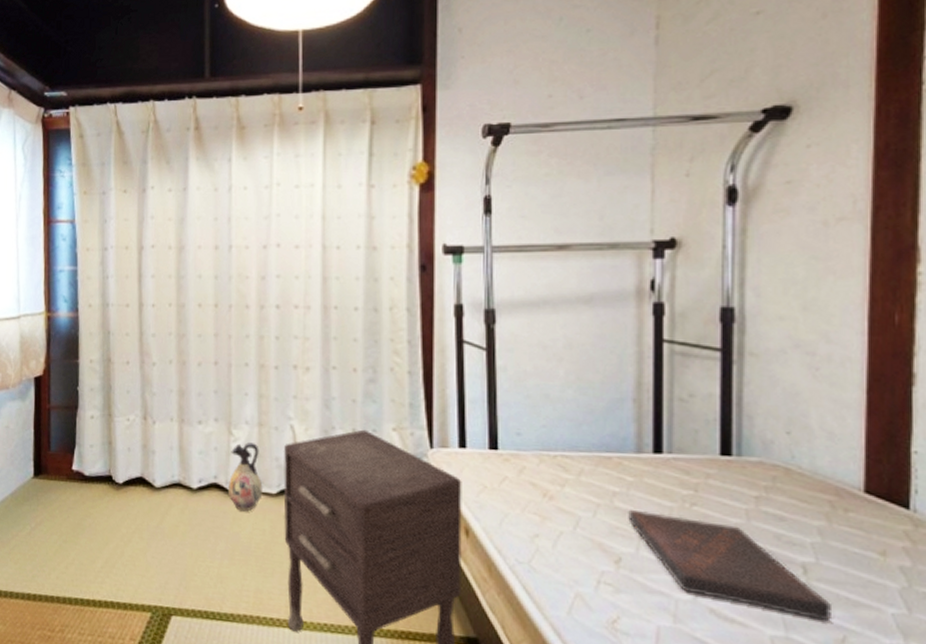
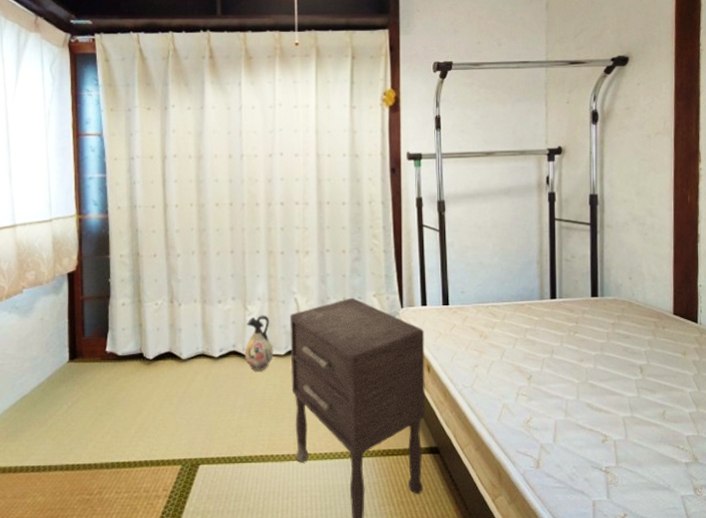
book: present [628,509,831,622] -> none [536,340,657,403]

